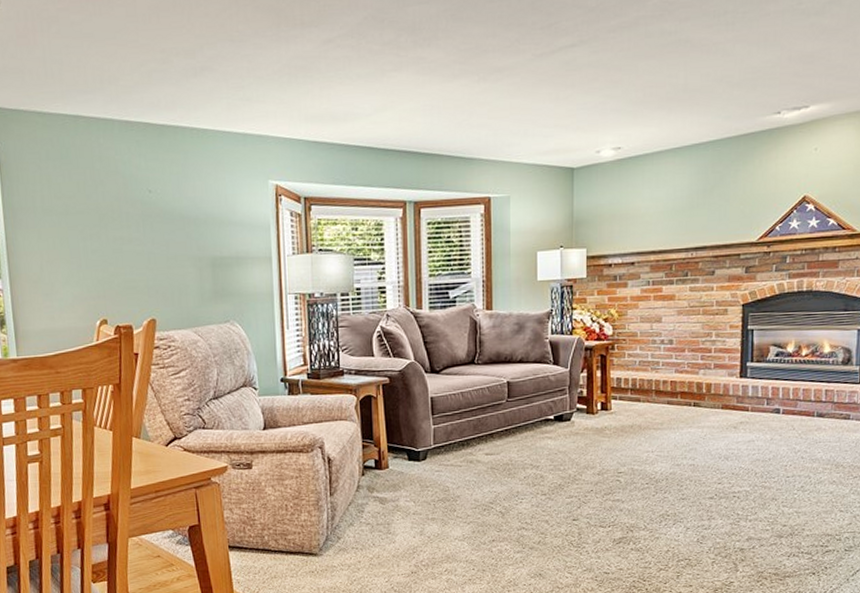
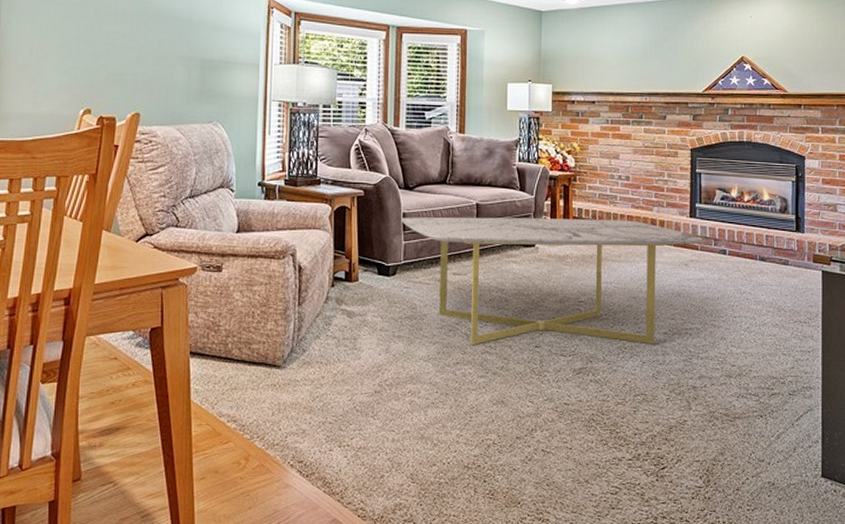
coffee table: none [429,385,755,522] -> present [401,217,703,345]

